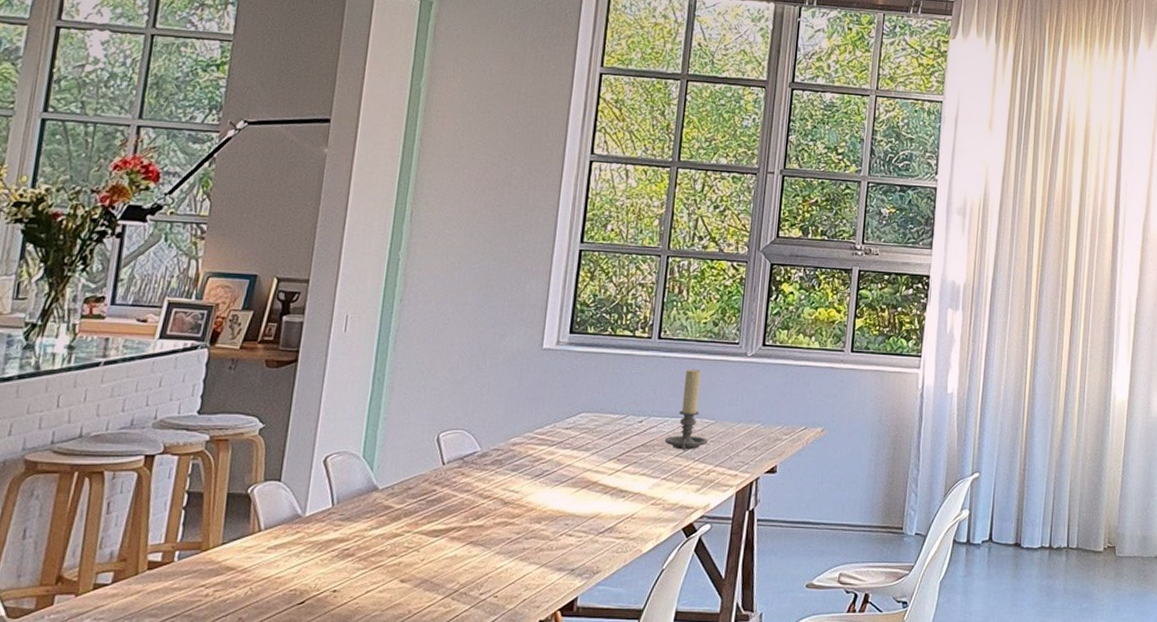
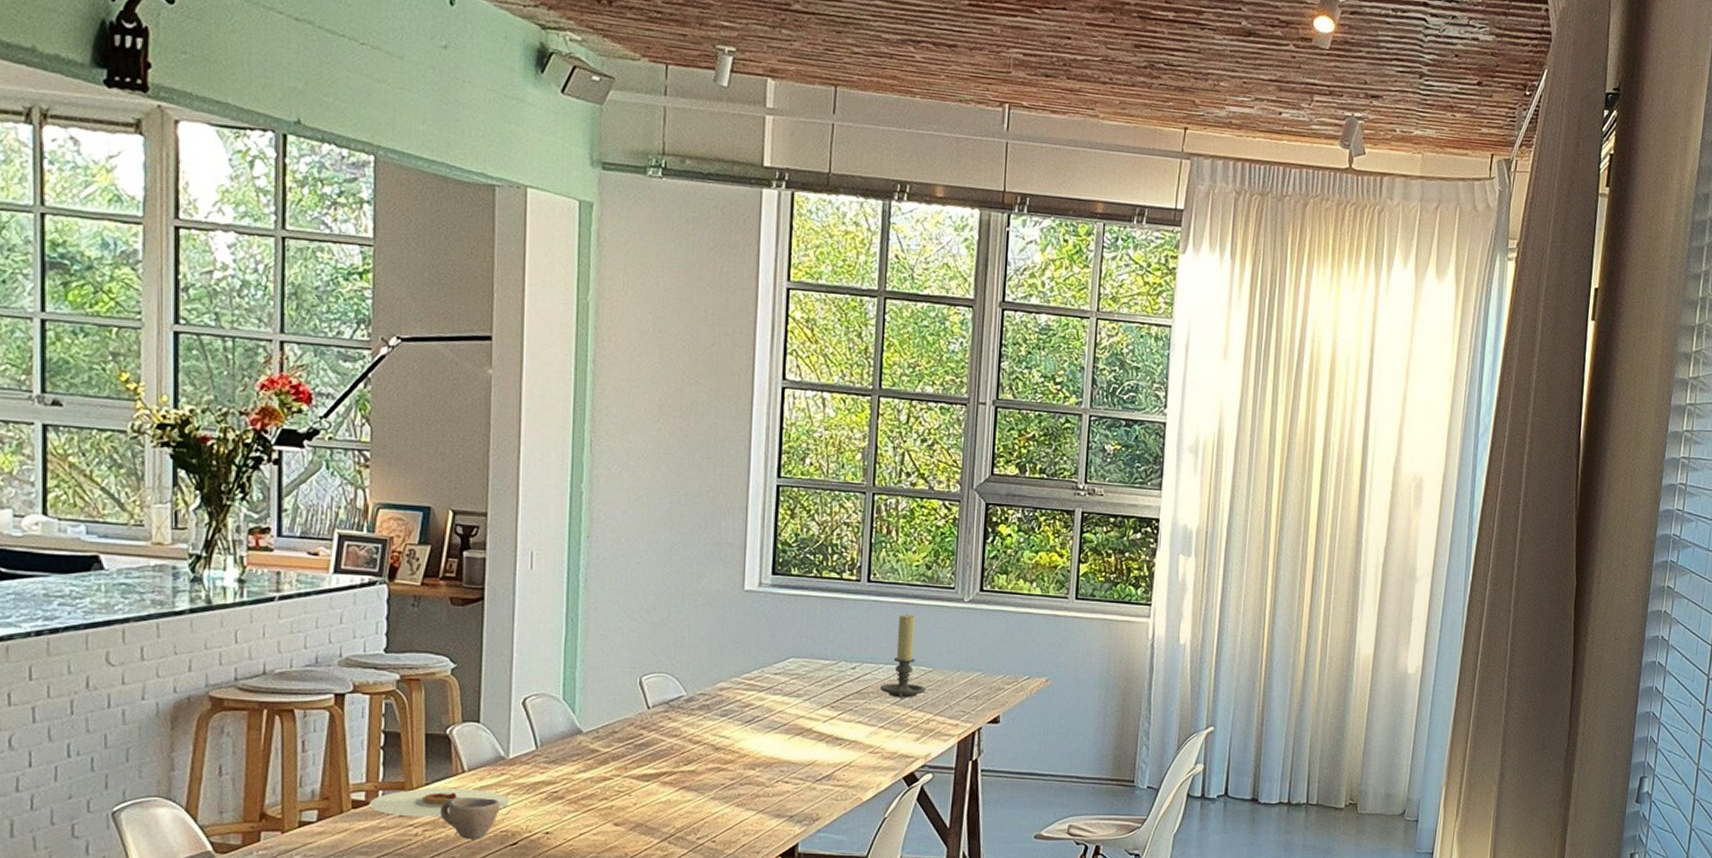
plate: none [164,548,301,577] -> present [369,788,509,818]
cup: none [232,556,292,599] -> present [440,797,500,839]

